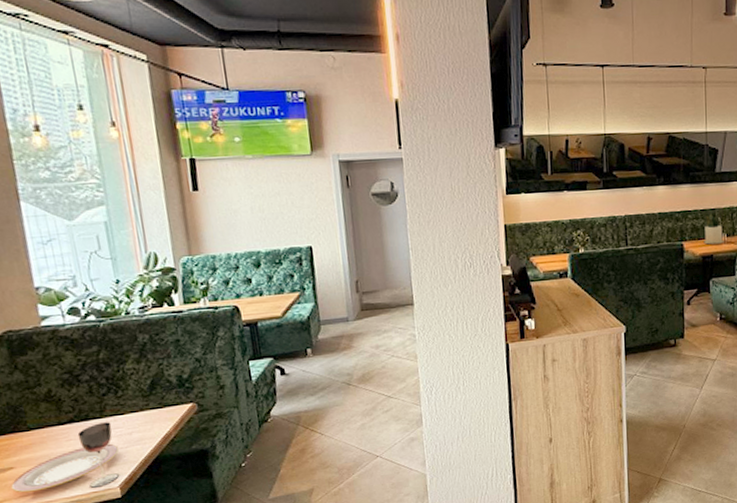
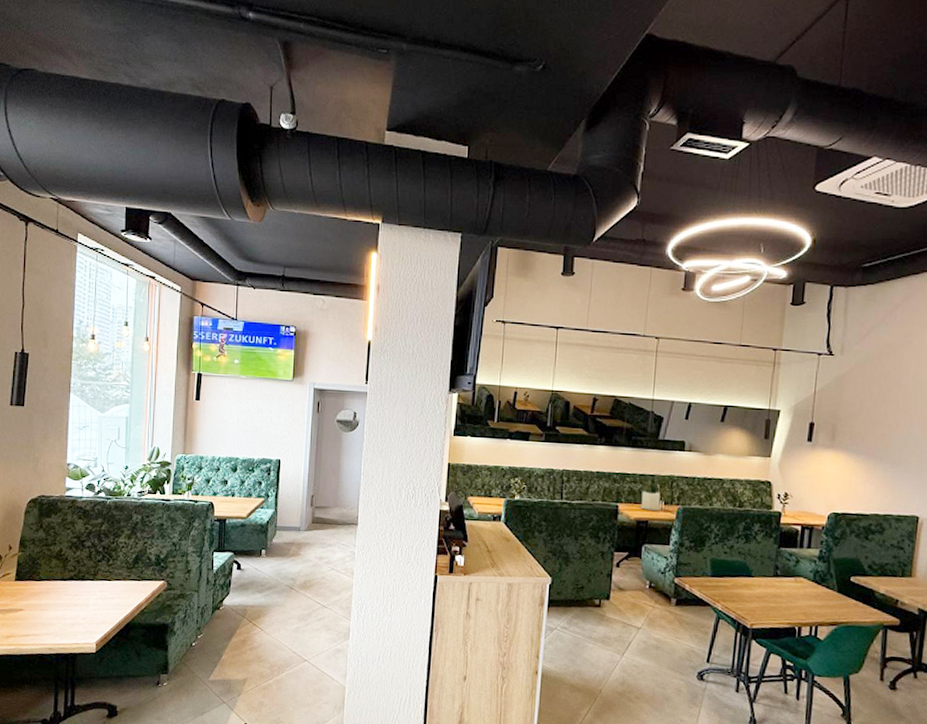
plate: present [11,443,119,493] -> none [18,603,101,634]
wineglass: present [77,422,119,488] -> none [73,584,100,640]

